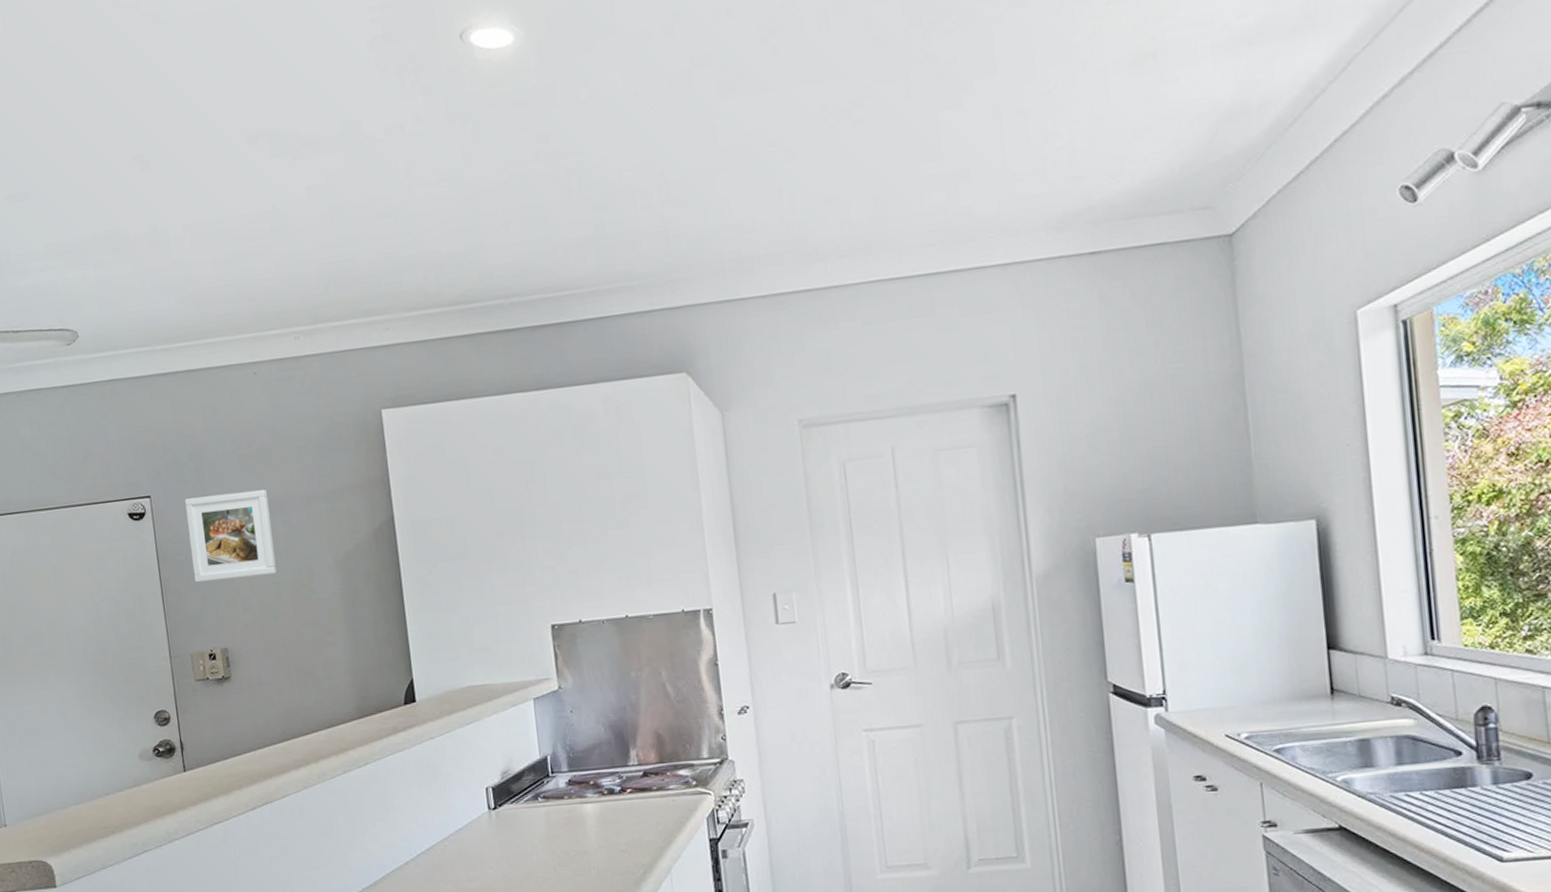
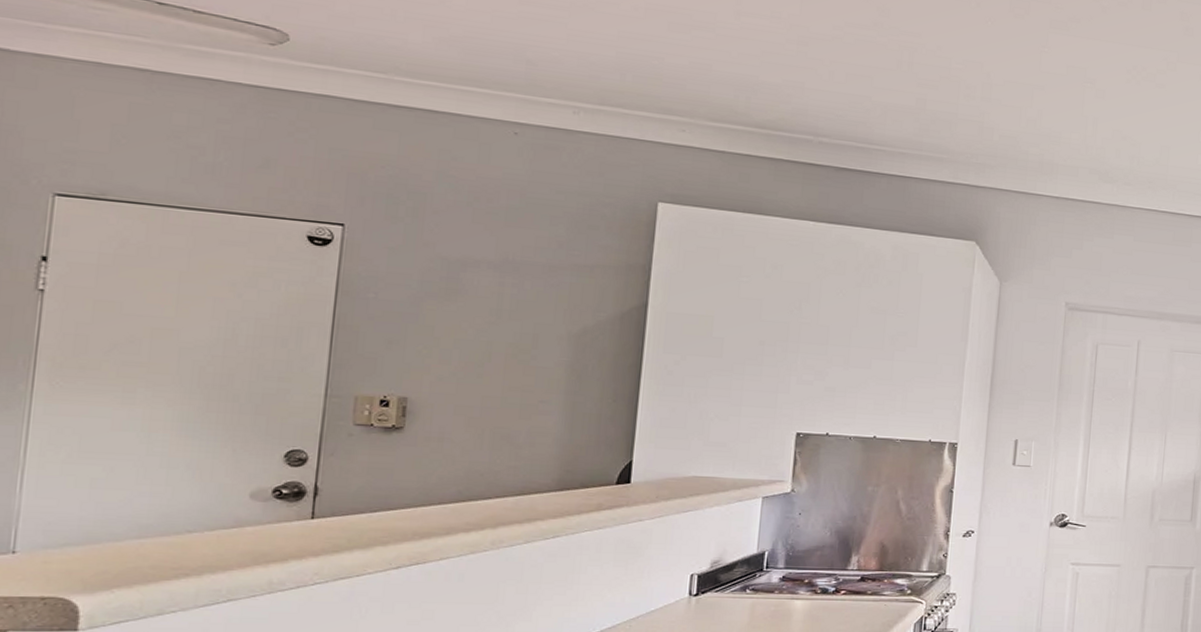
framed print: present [185,490,277,583] -> none [381,237,501,333]

